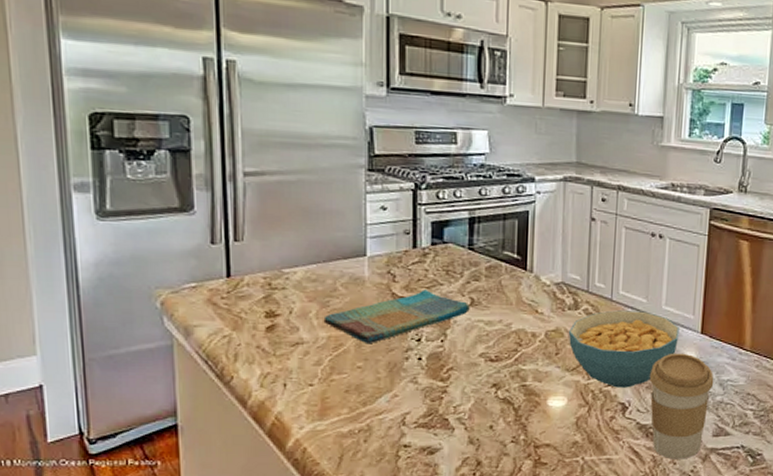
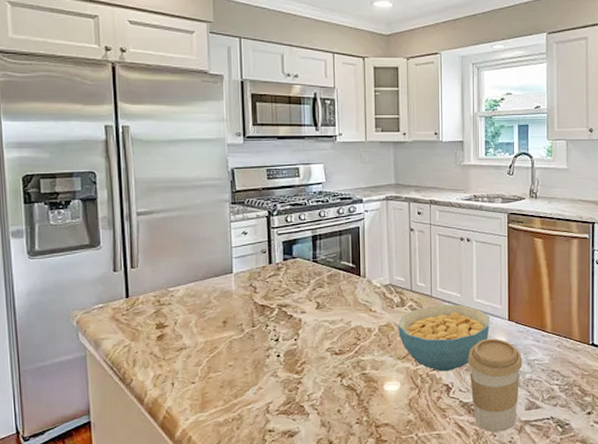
dish towel: present [323,290,470,345] -> none [201,298,317,346]

